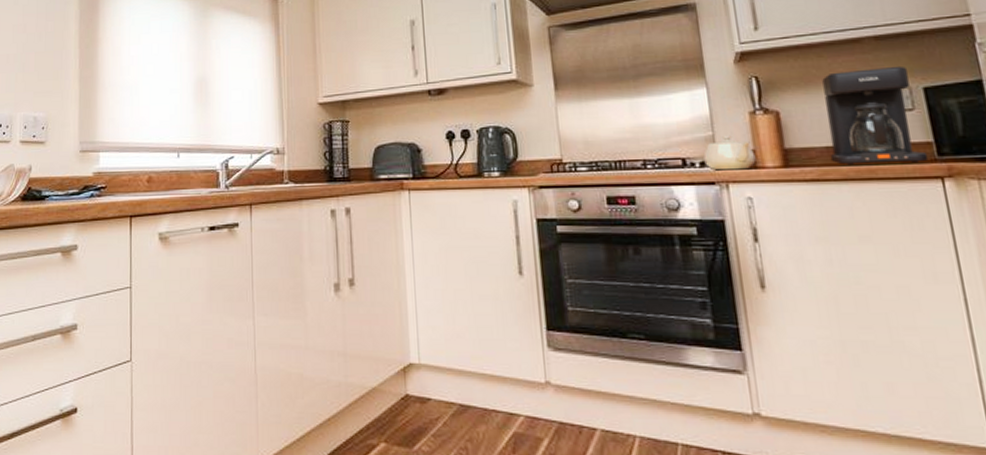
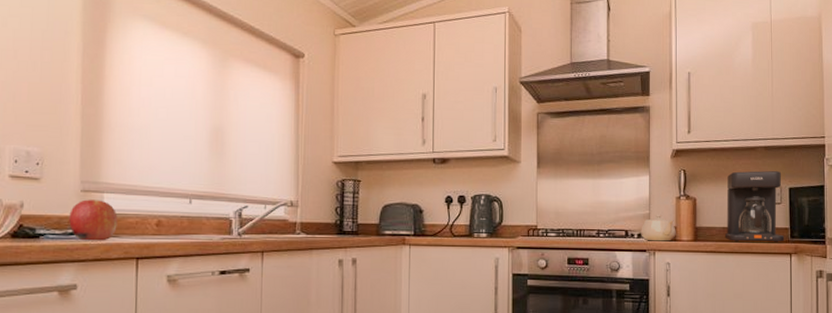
fruit: none [70,159,112,201] -> present [69,199,118,241]

